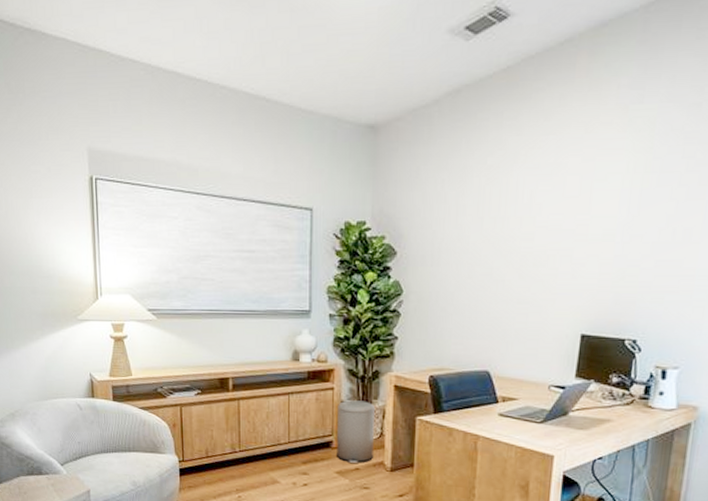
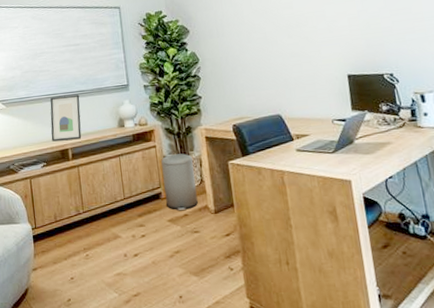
picture frame: none [209,314,249,369] -> present [50,94,82,141]

